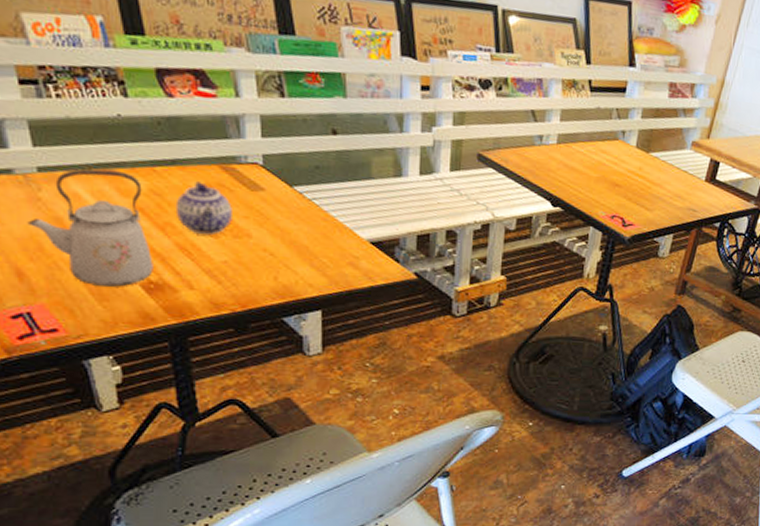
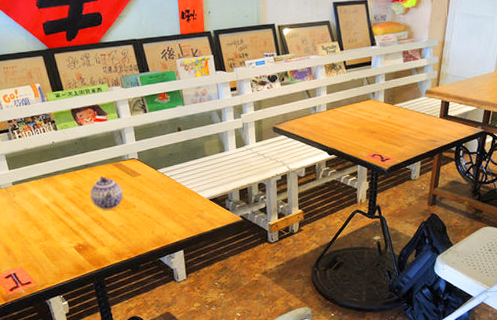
kettle: present [27,169,153,287] -> none [9,177,81,252]

